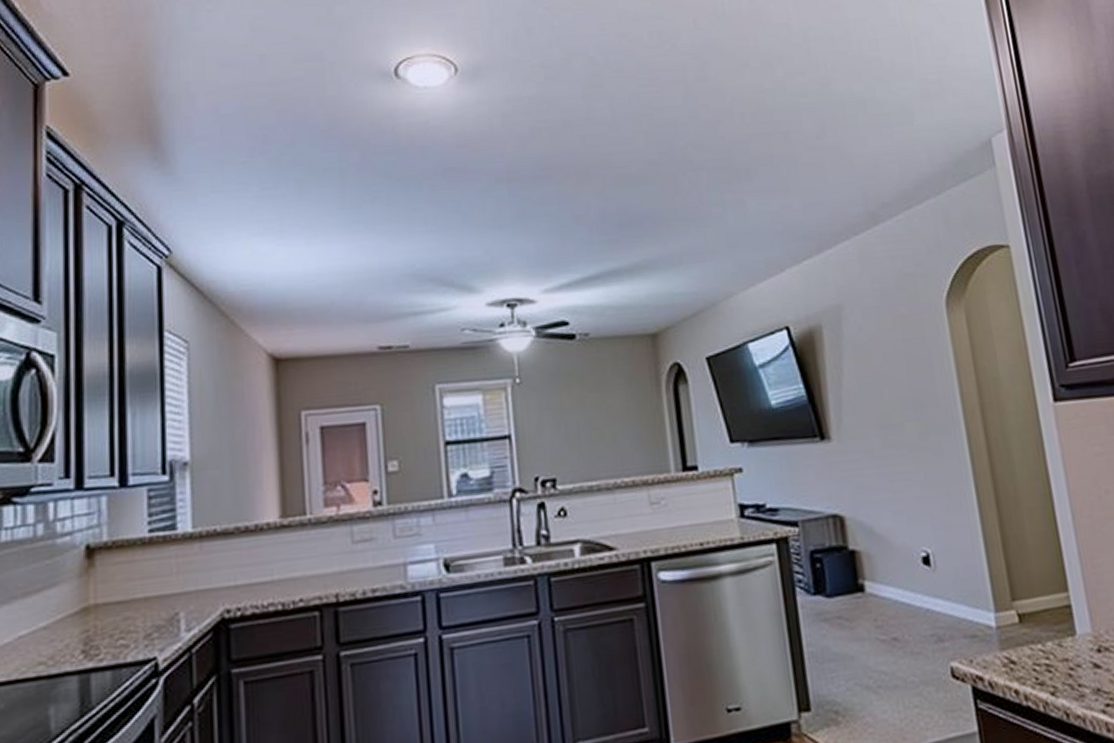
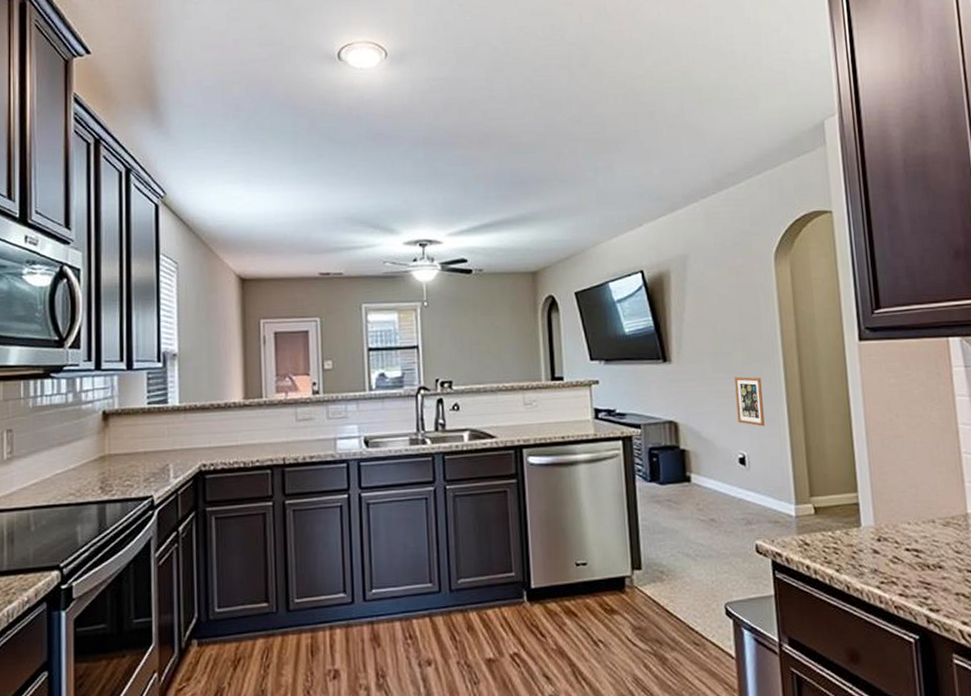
picture frame: none [909,453,950,515] -> present [734,376,765,427]

